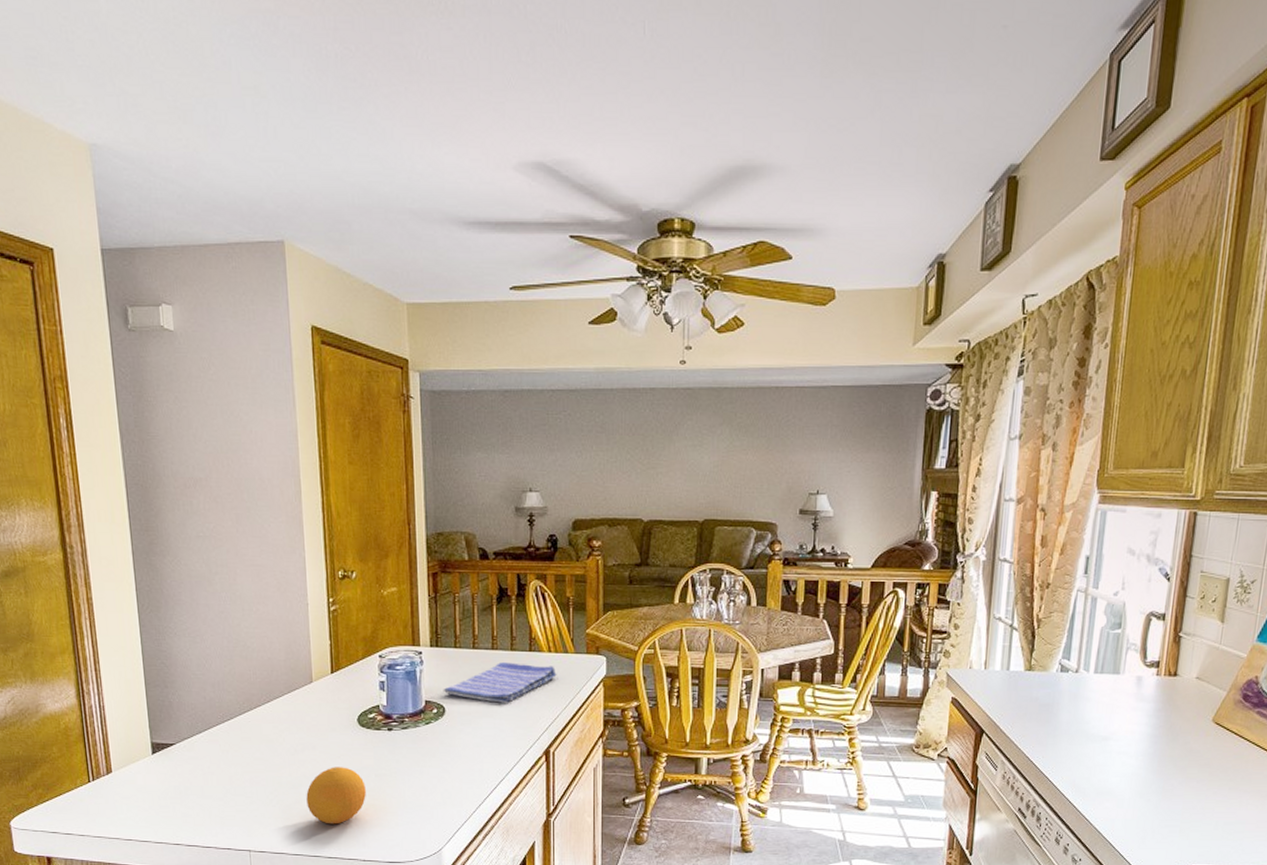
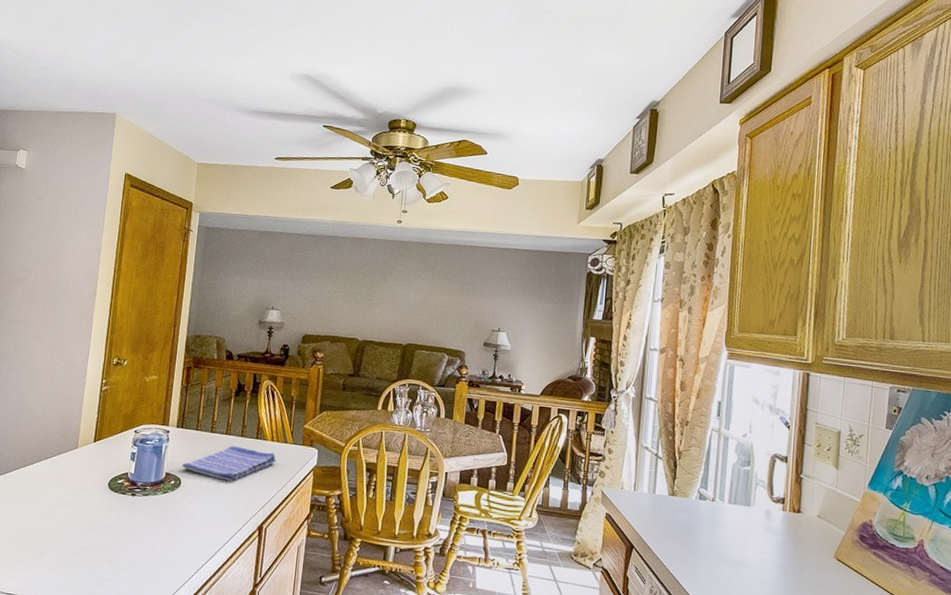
fruit: present [306,767,366,824] -> none [54,523,106,575]

